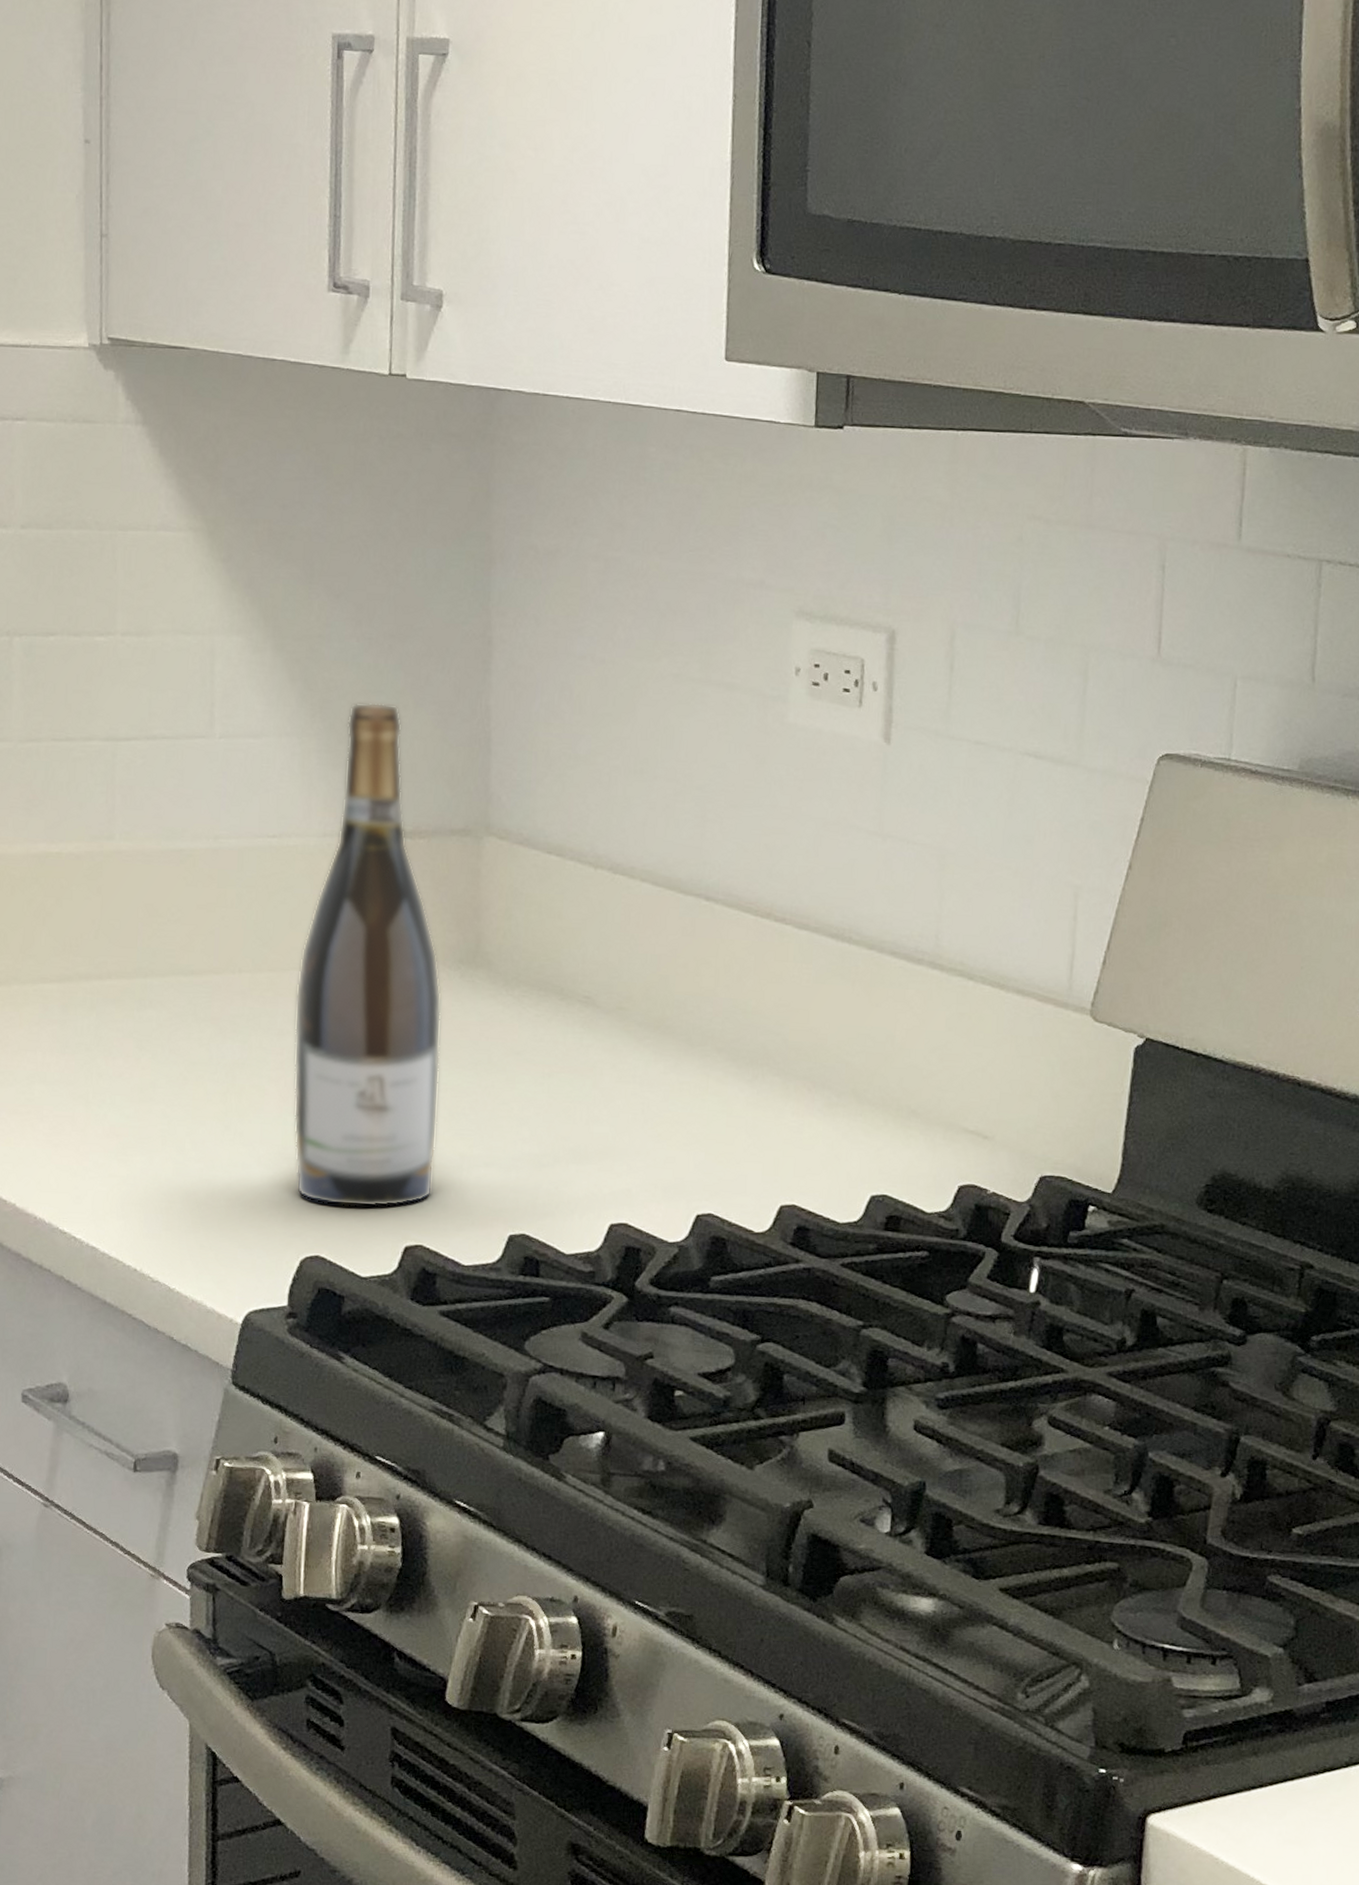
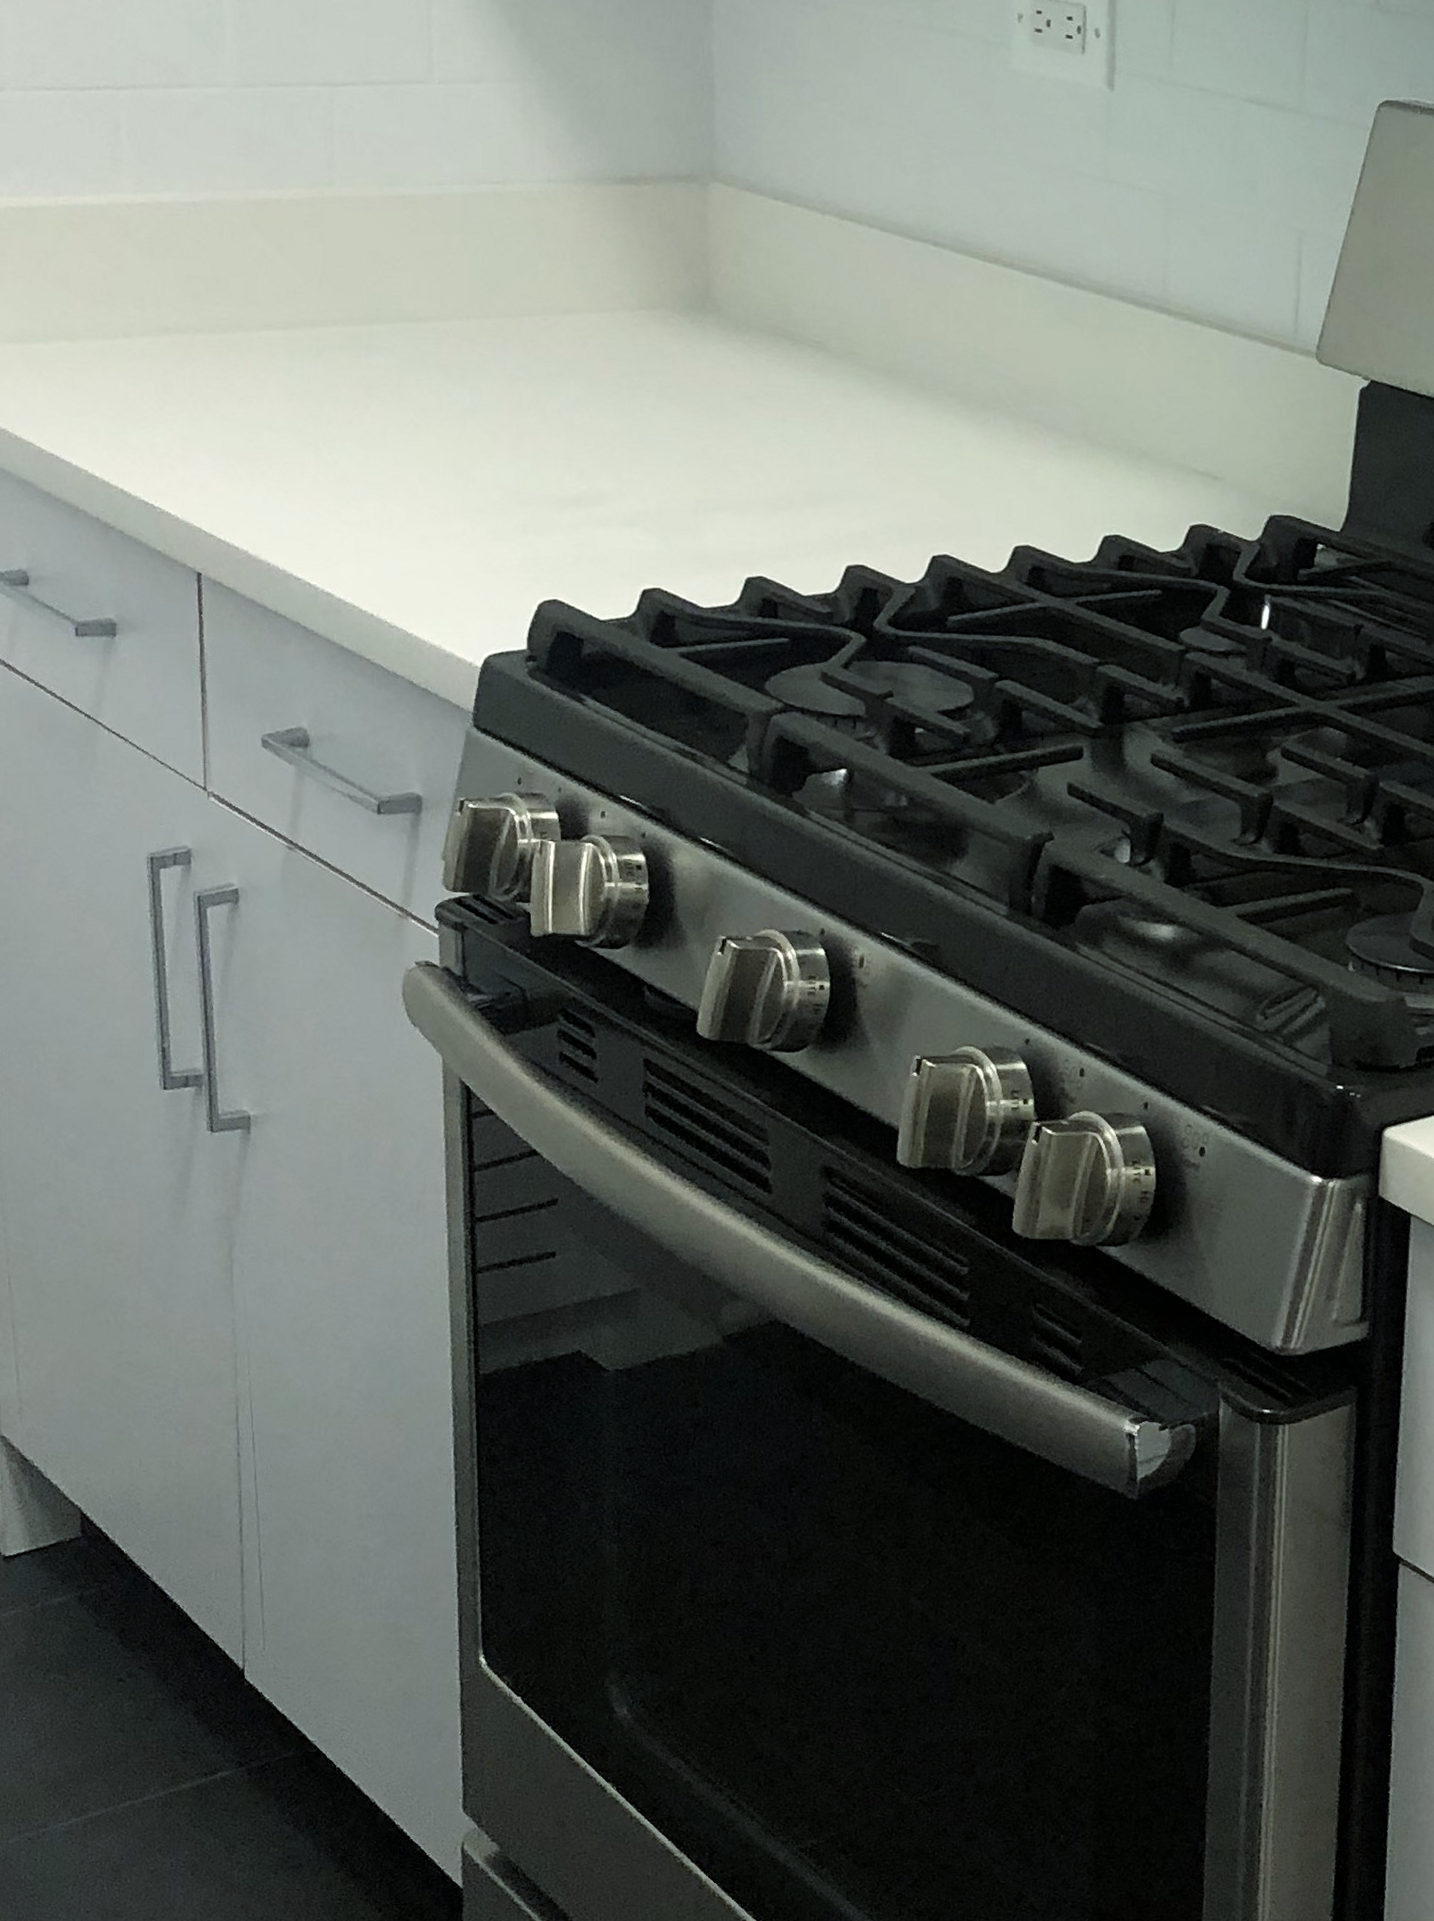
wine bottle: present [293,703,442,1208] -> none [524,48,673,552]

